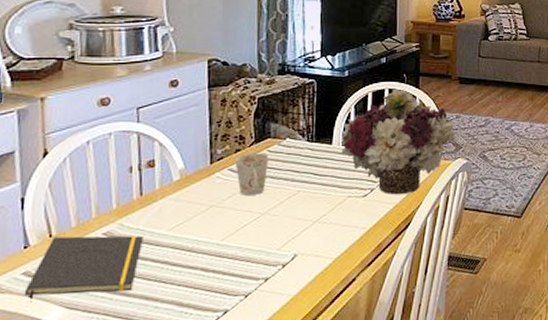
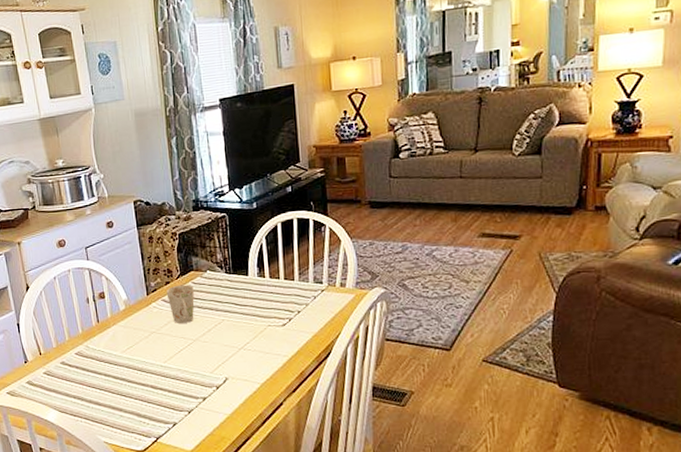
notepad: present [24,235,143,302] -> none [30,355,105,405]
flower arrangement: present [340,88,458,195] -> none [255,217,373,325]

